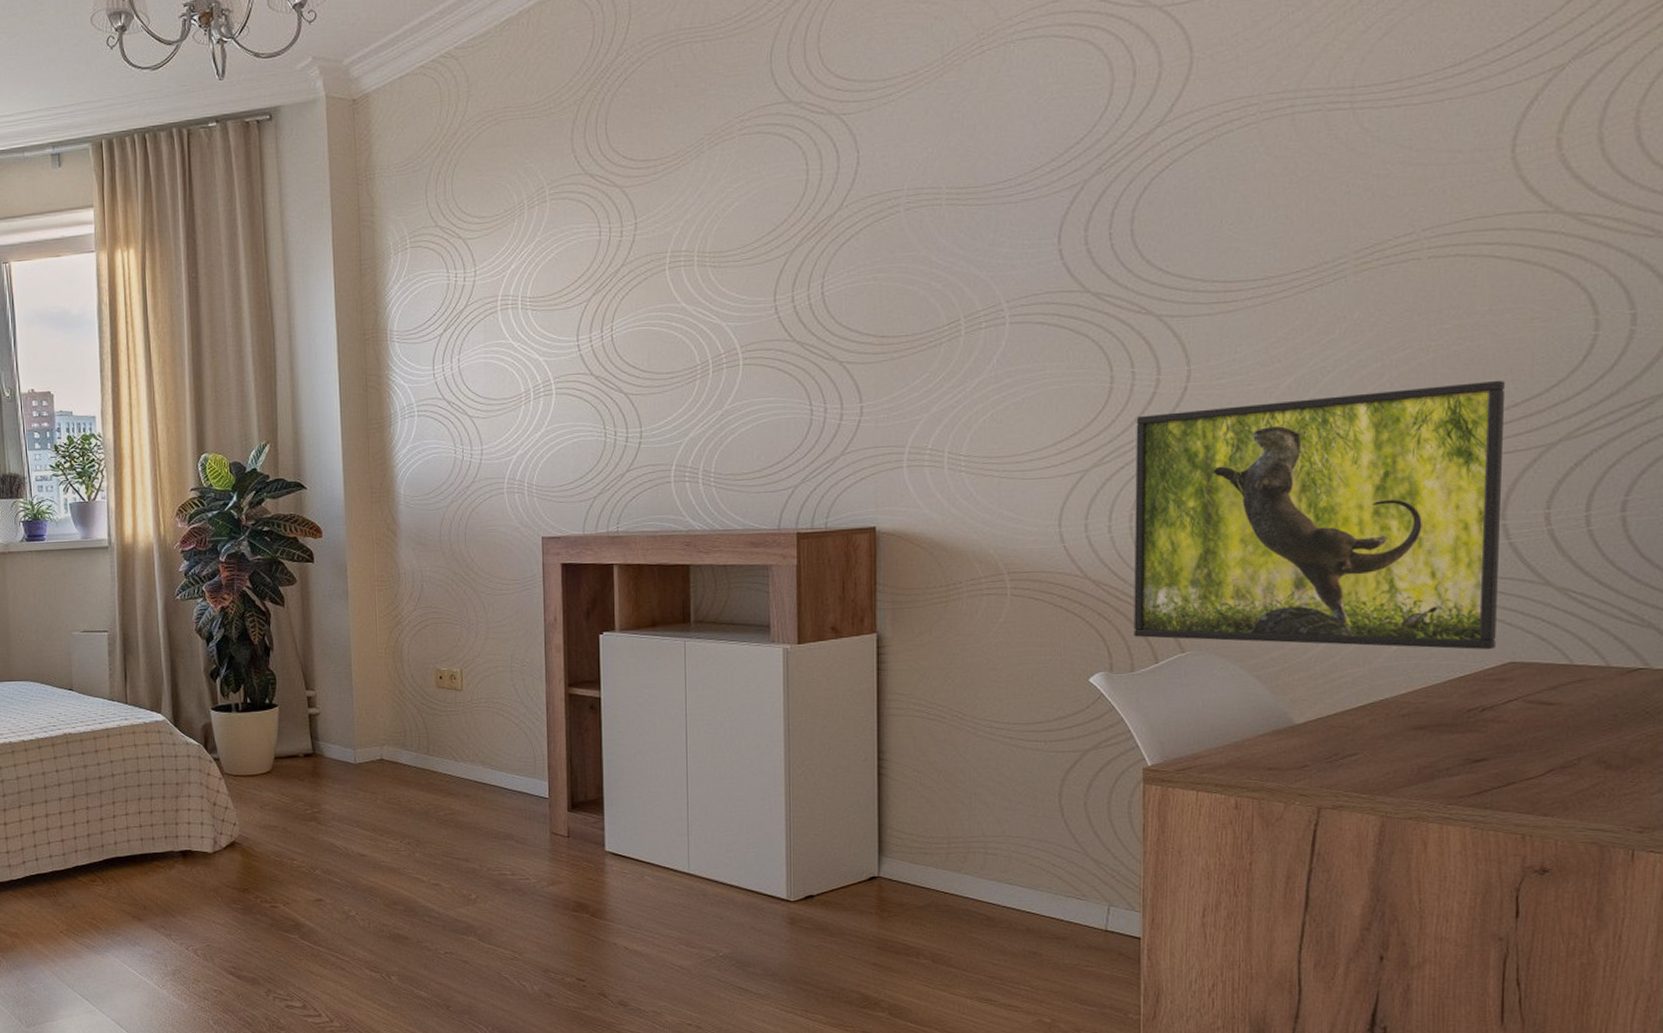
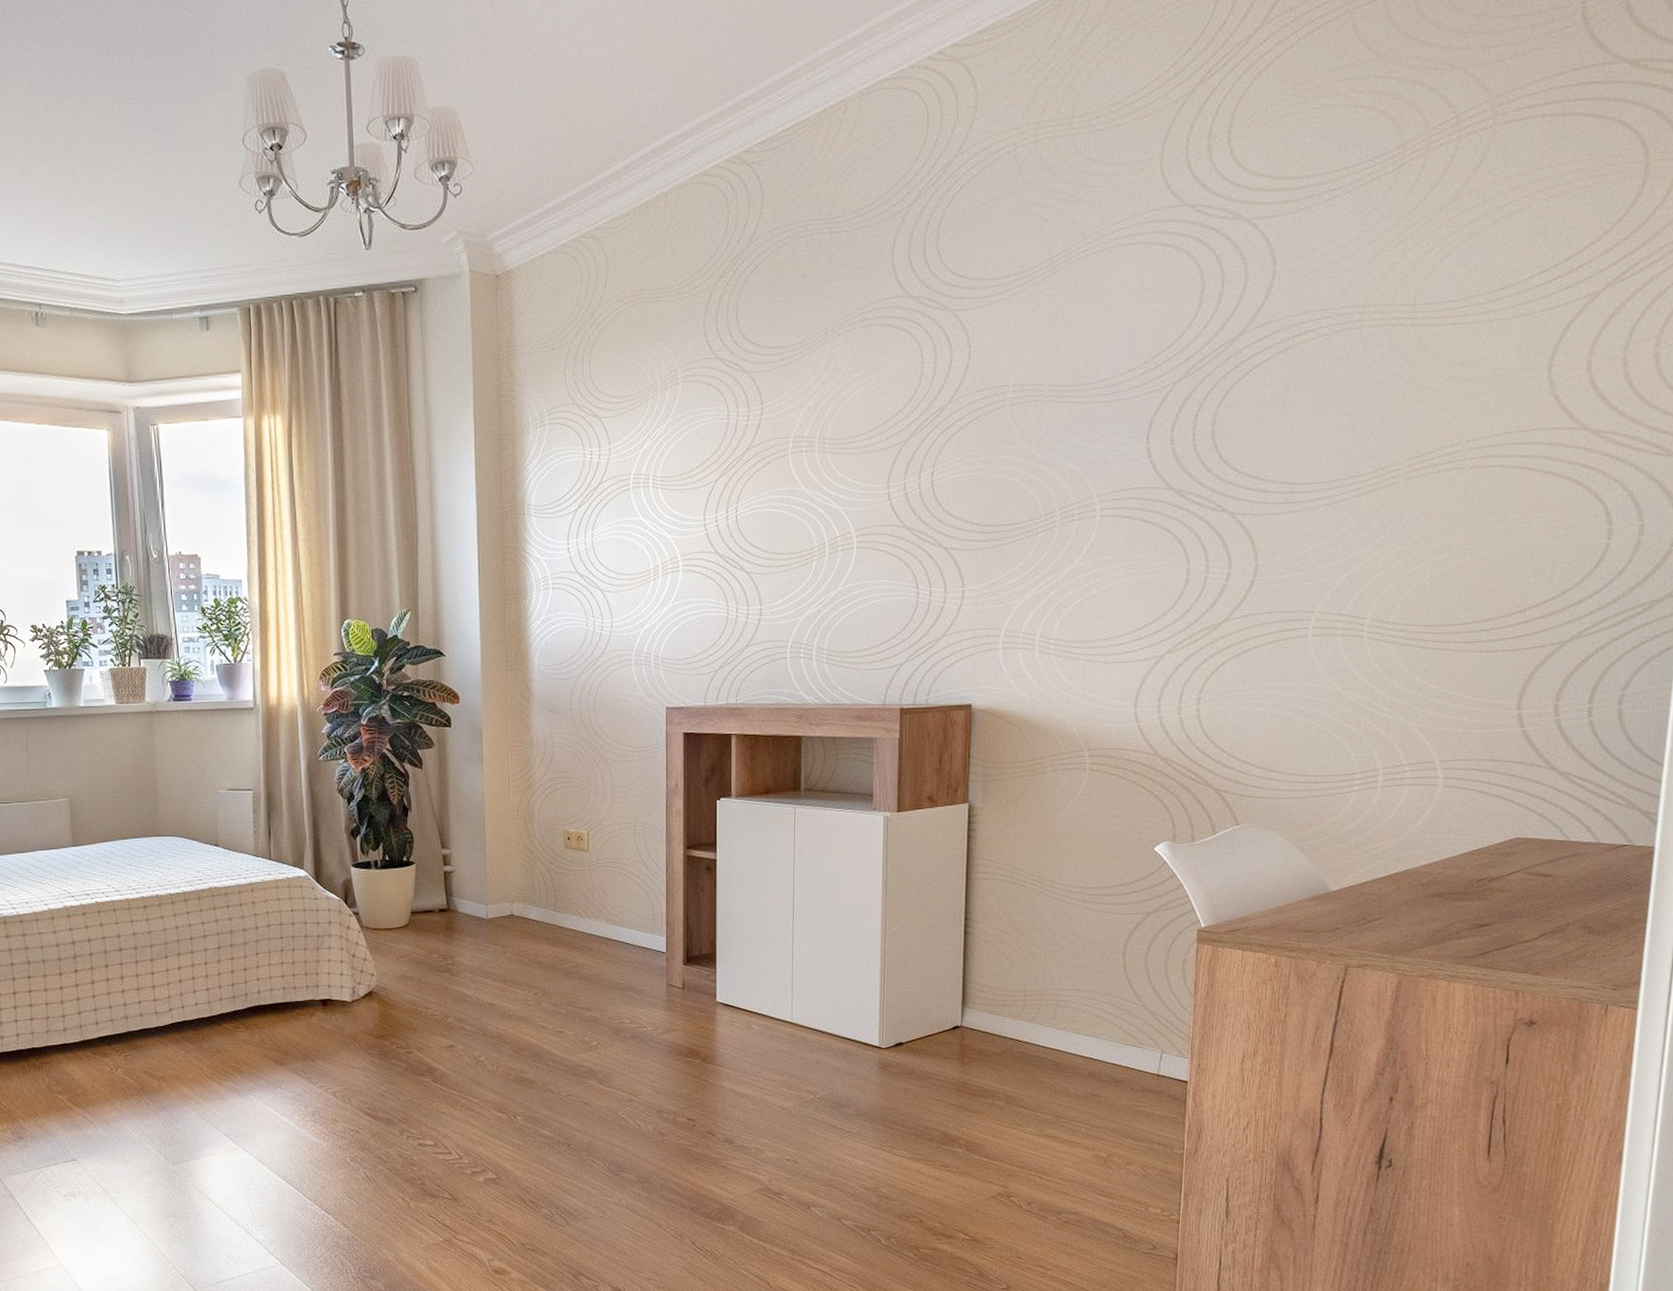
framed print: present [1134,380,1504,650] -> none [1195,582,1528,827]

